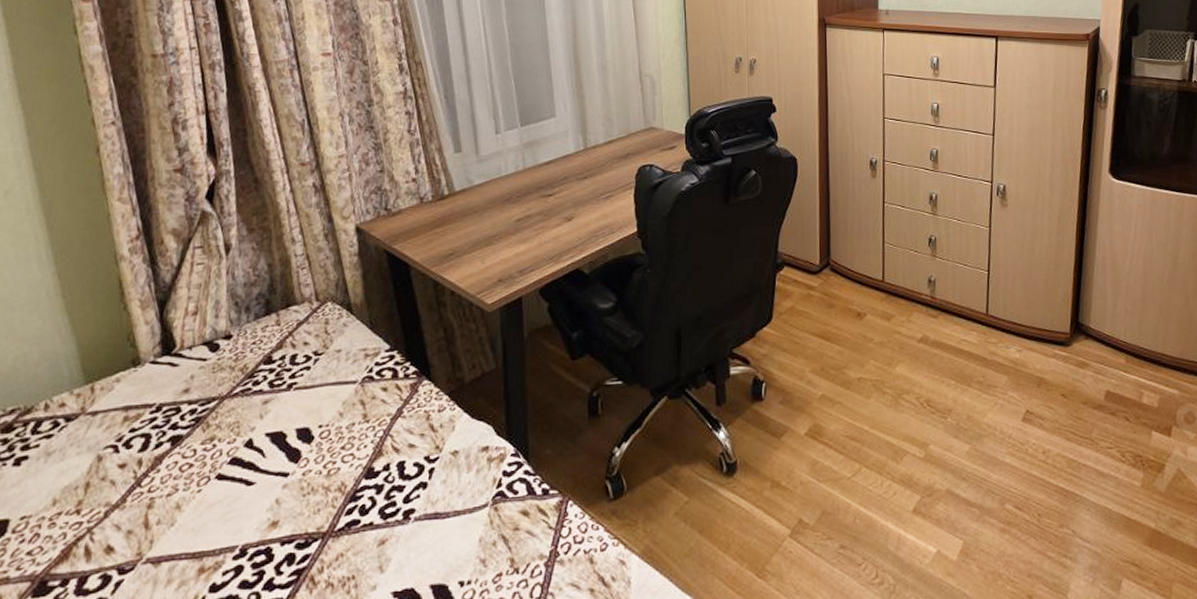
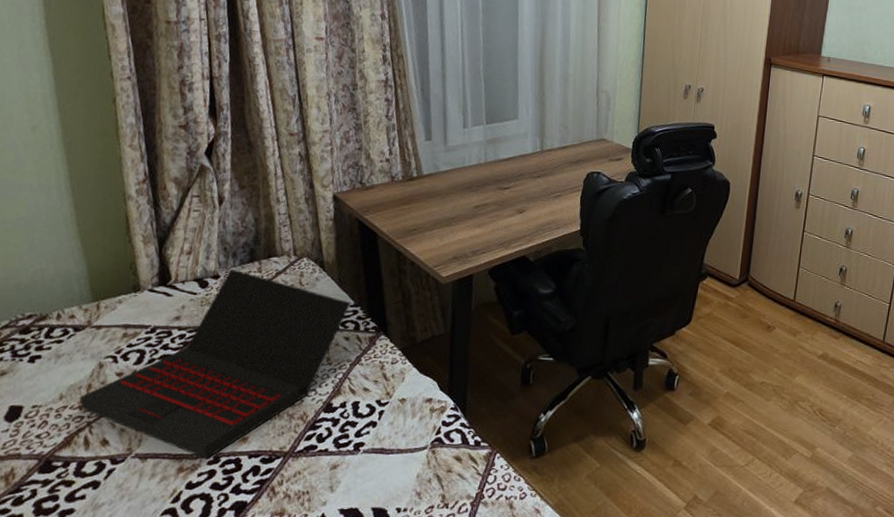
laptop: none [76,326,386,554] -> present [79,270,351,459]

